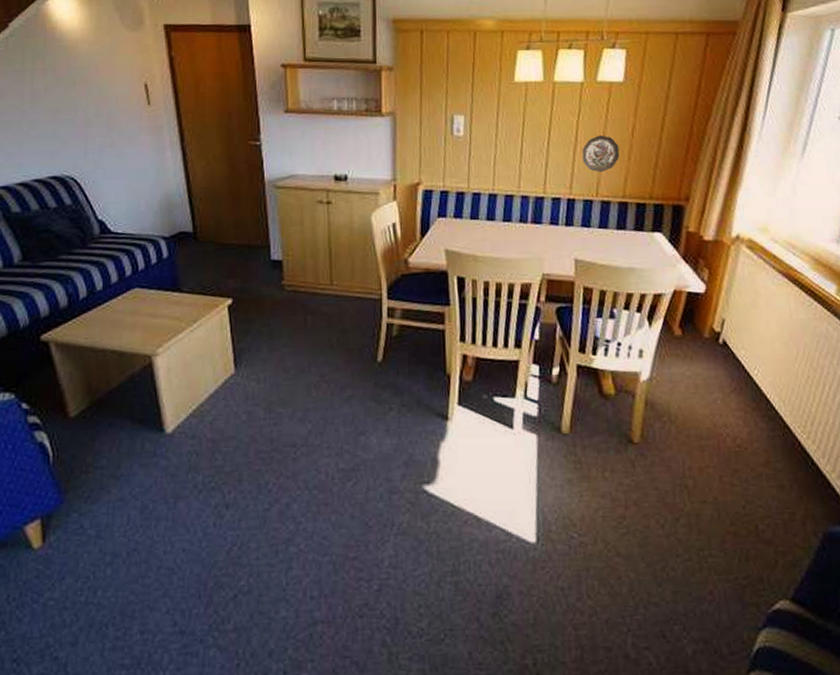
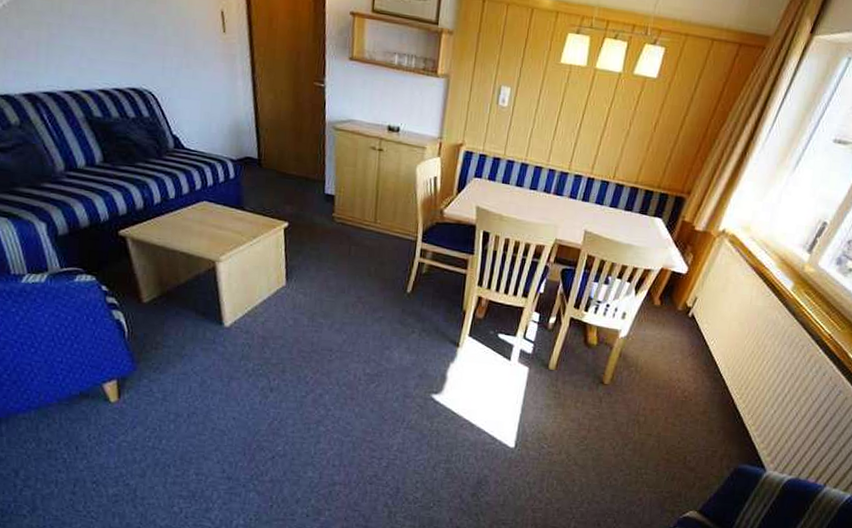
decorative plate: present [581,135,620,172] -> none [607,124,641,158]

